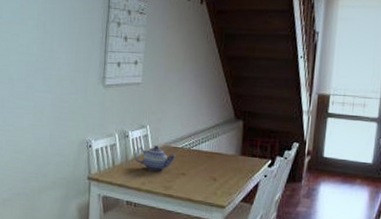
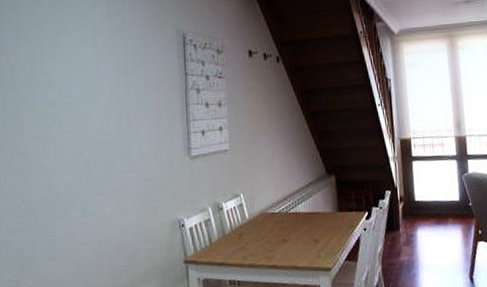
teapot: present [135,145,176,171] -> none [232,214,274,242]

